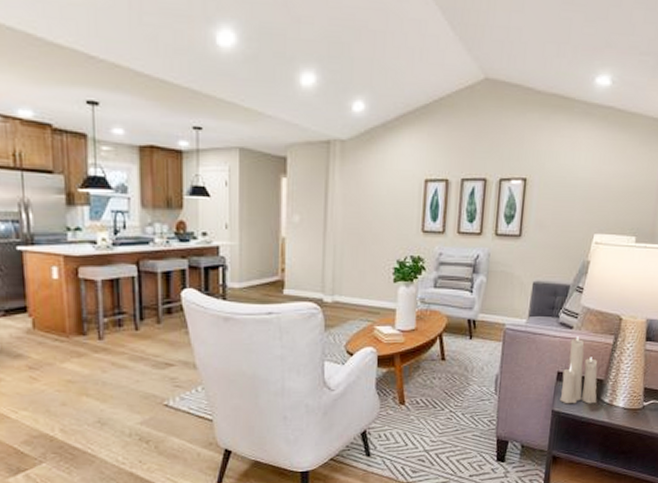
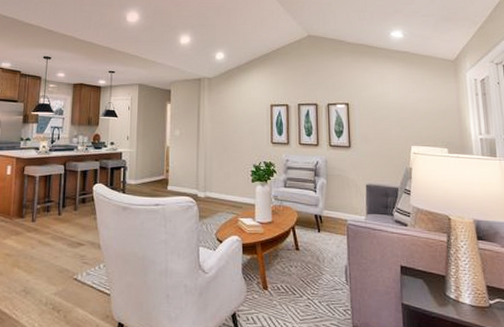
candle: present [559,336,598,404] -> none [405,233,443,299]

